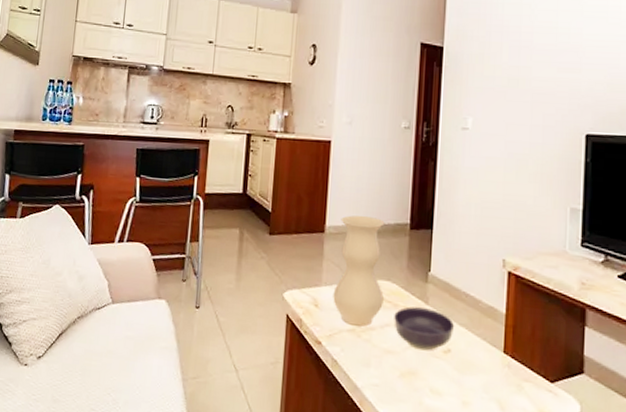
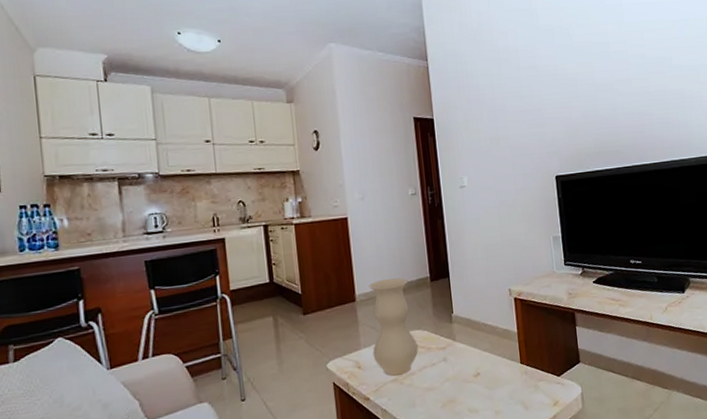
bowl: present [394,306,454,351] -> none [429,343,480,381]

